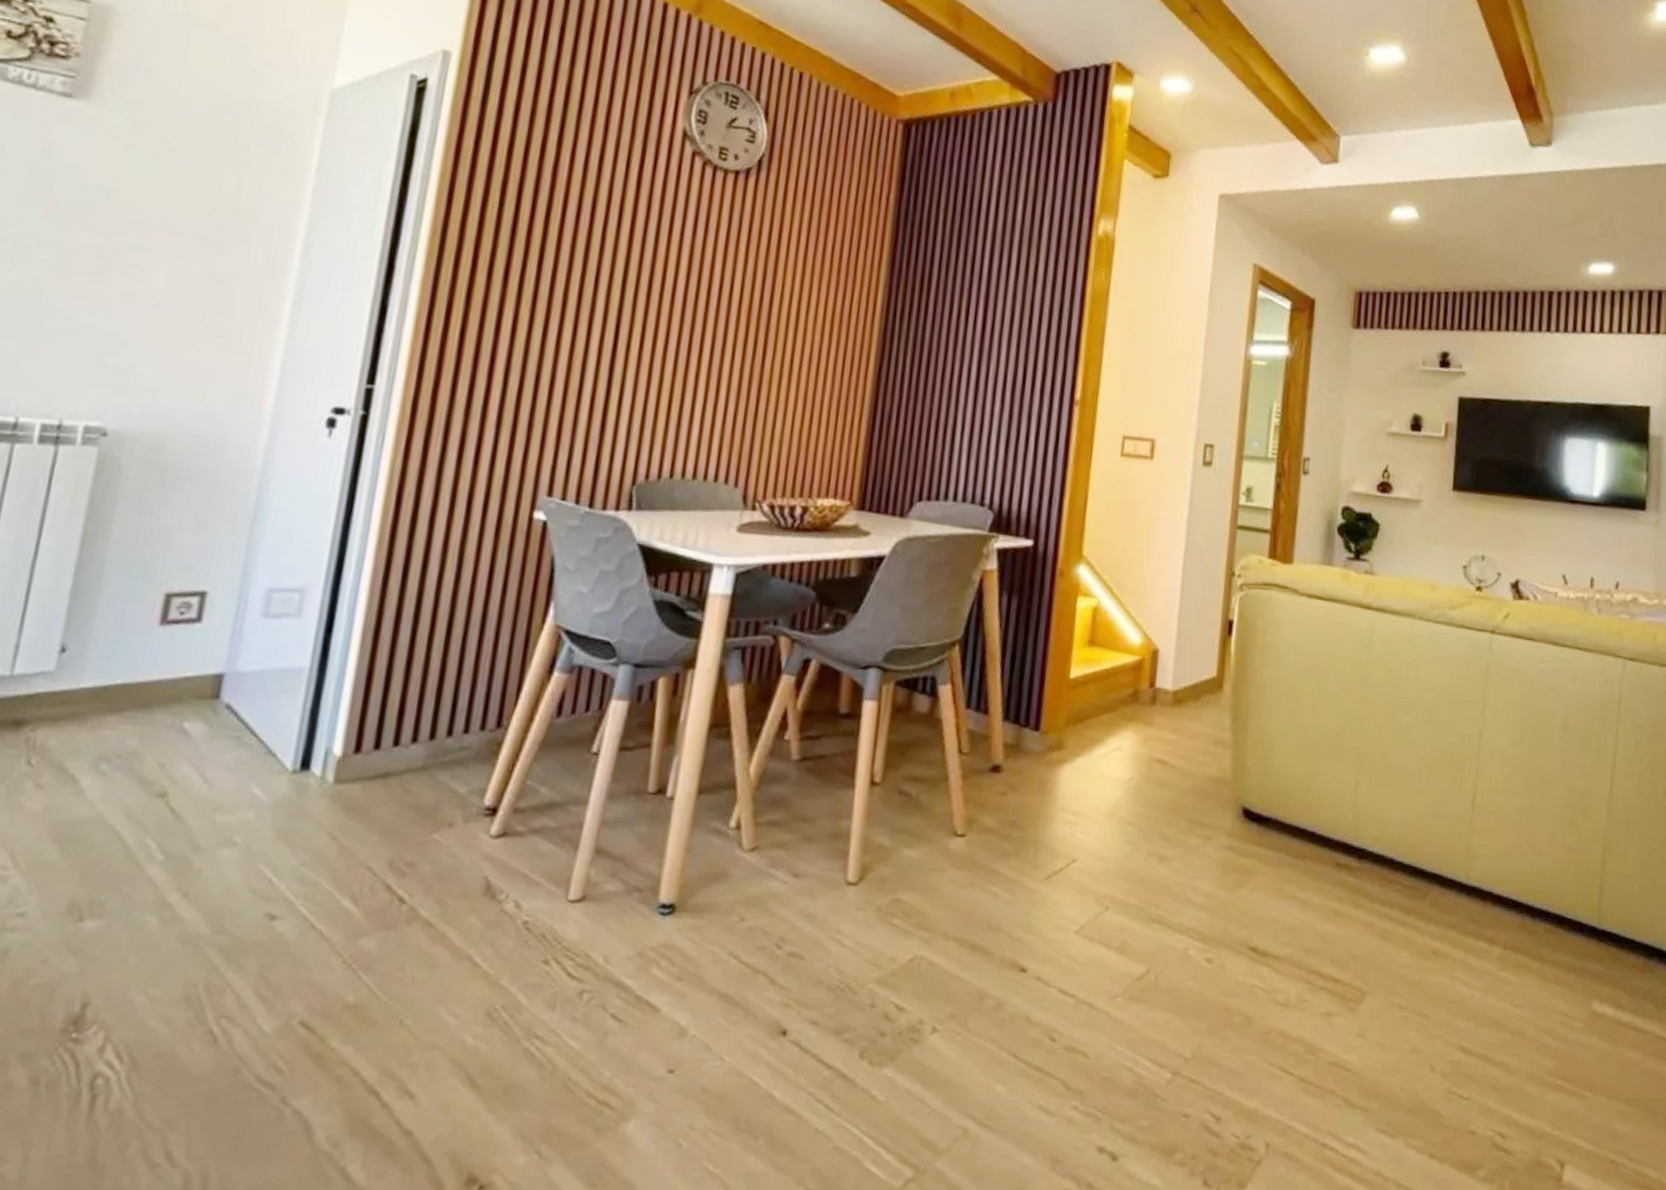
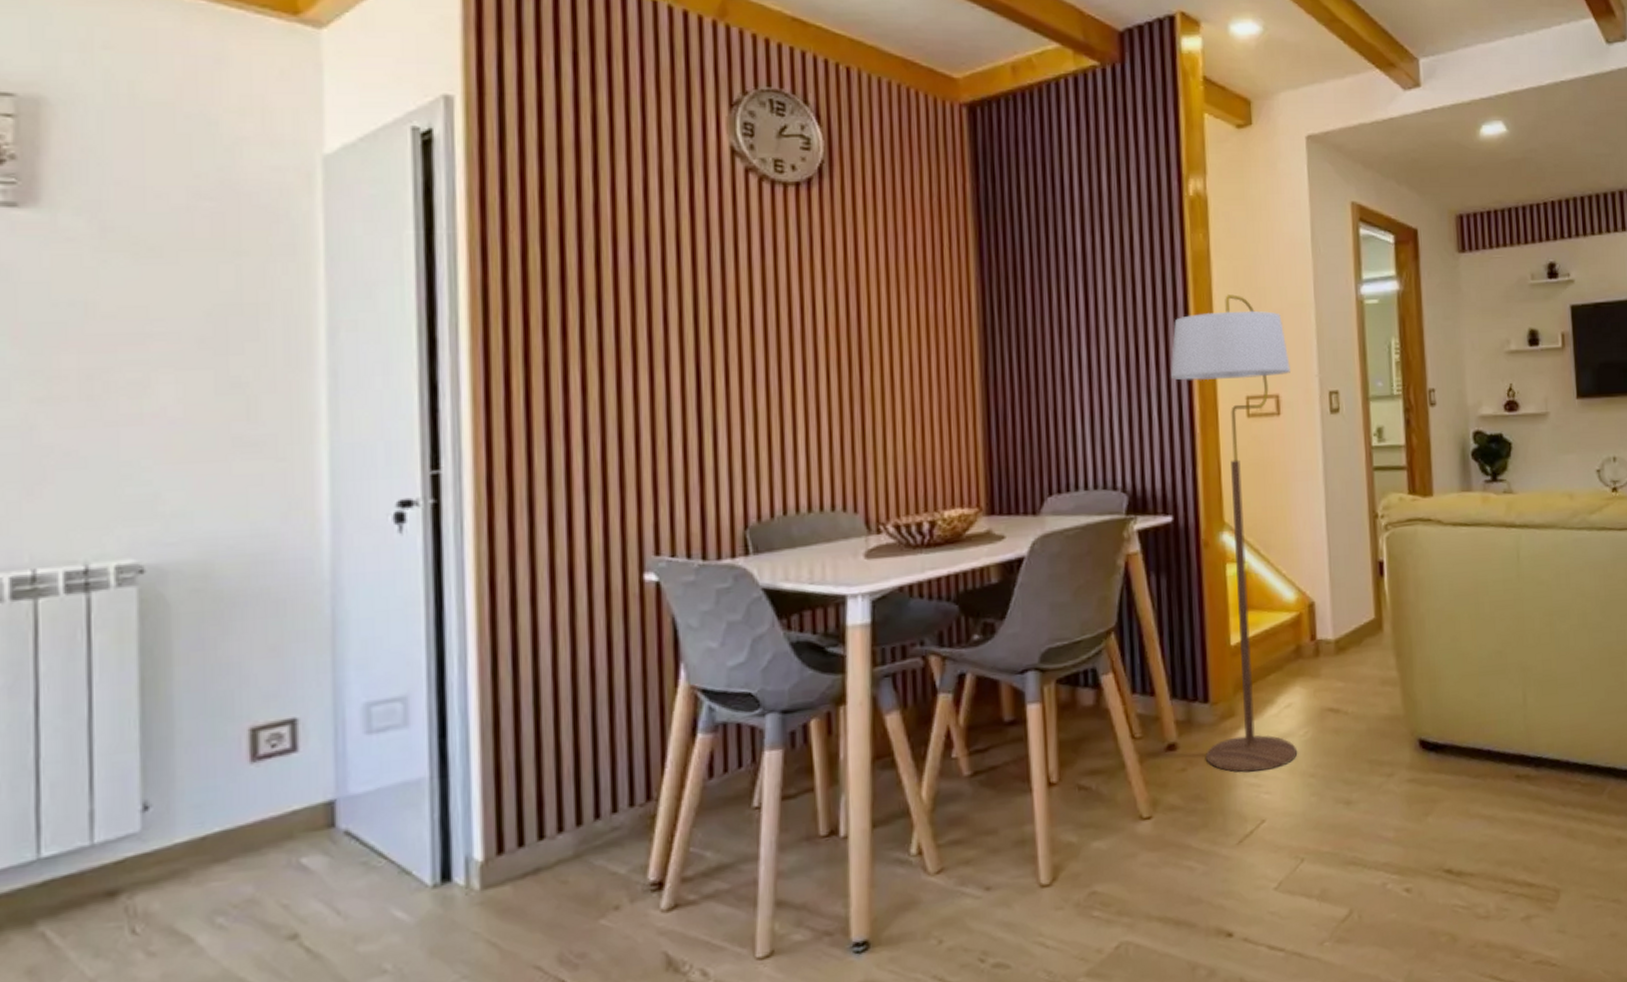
floor lamp: none [1028,335,1170,810] -> present [1170,294,1298,773]

